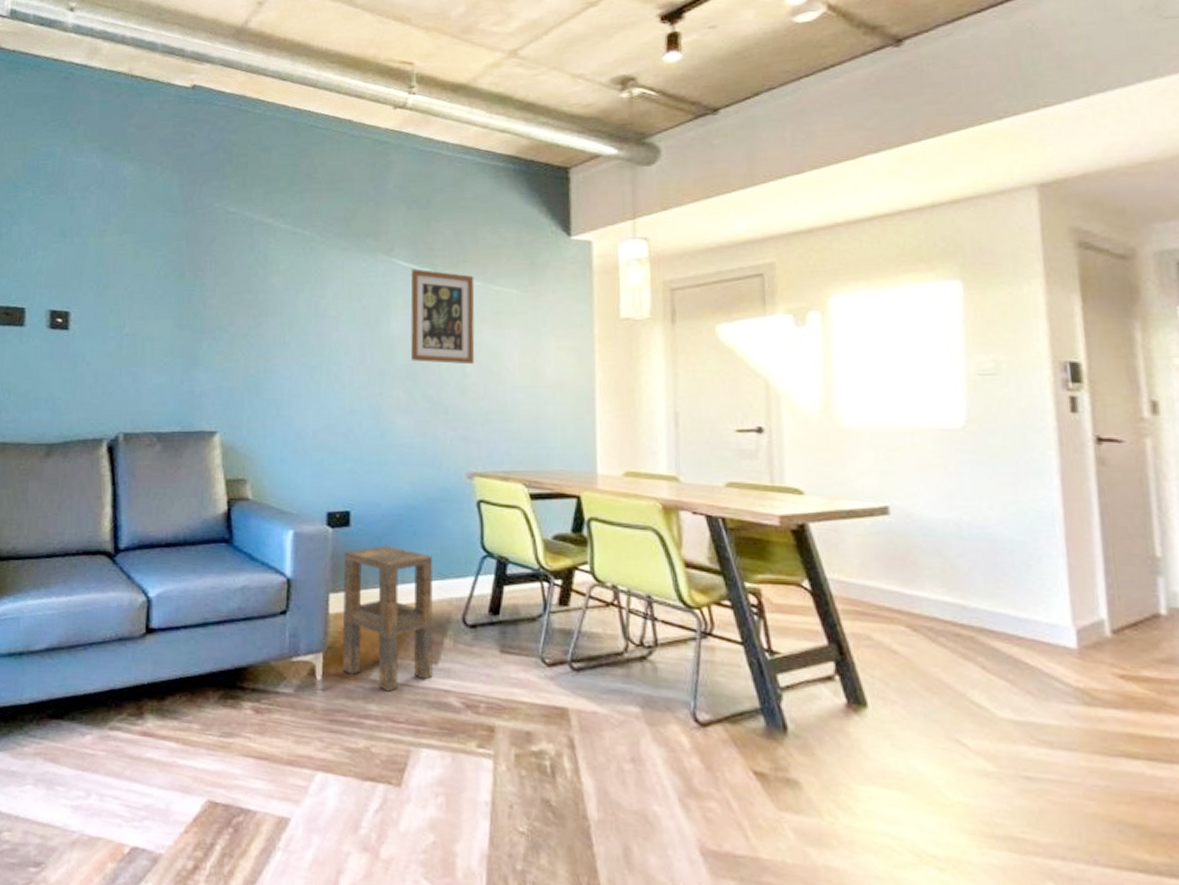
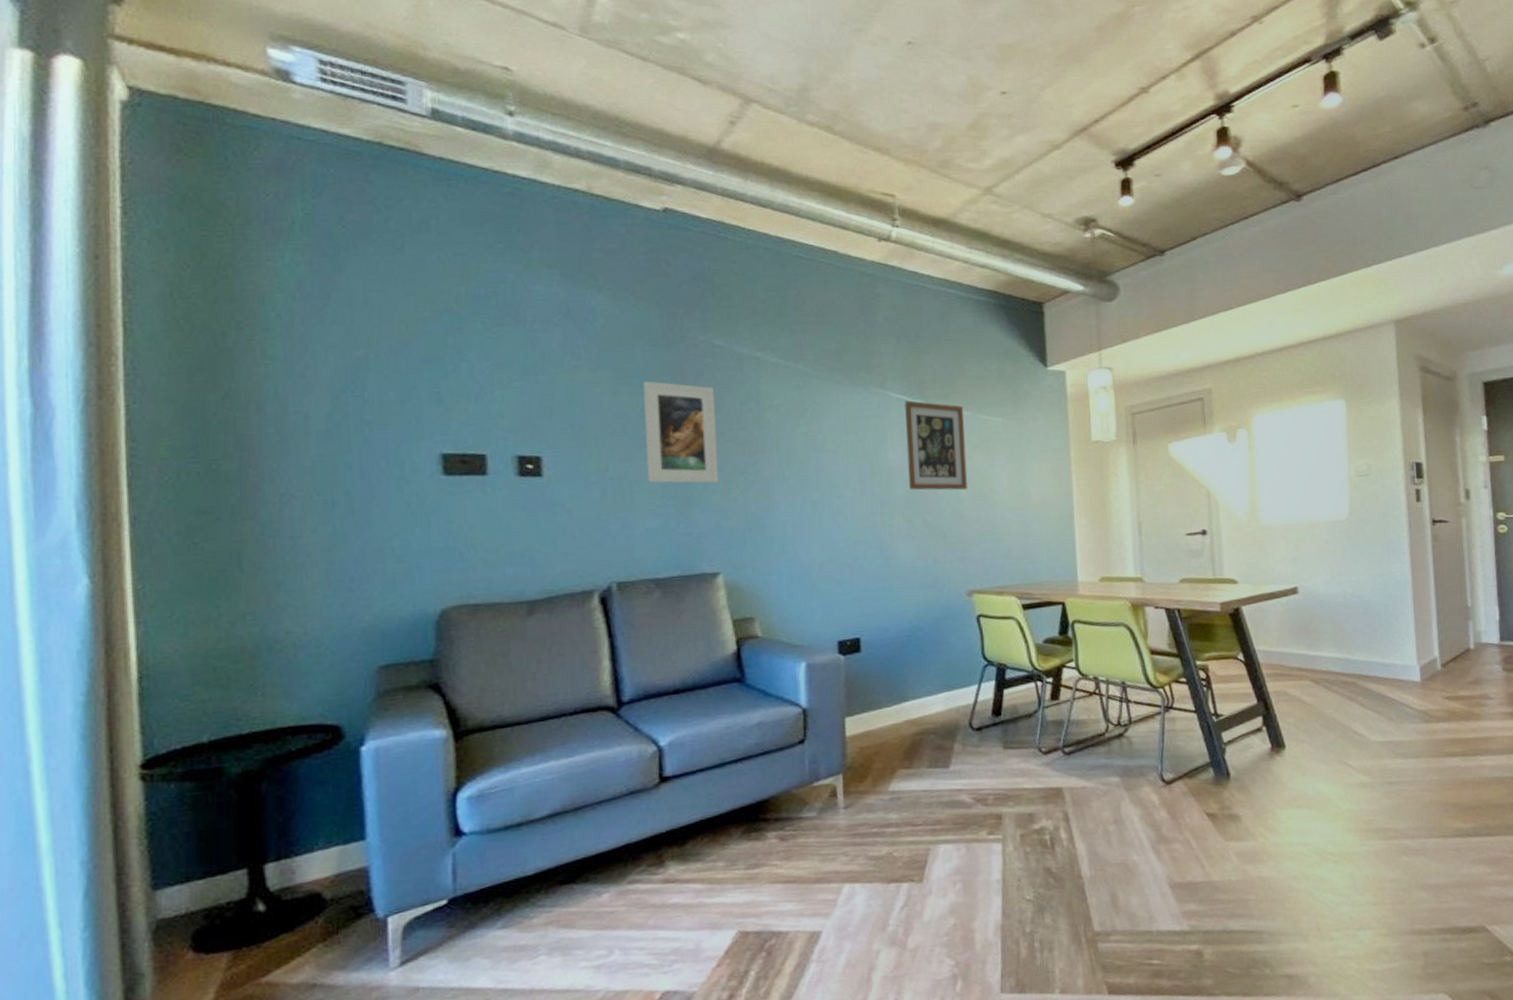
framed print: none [159,244,225,344] -> present [643,381,719,483]
side table: present [342,545,434,692] -> none [857,665,946,800]

